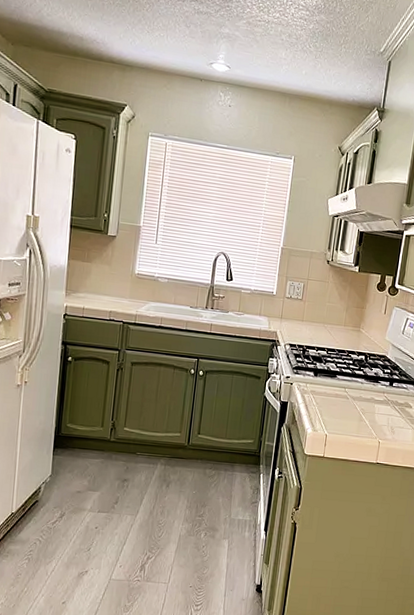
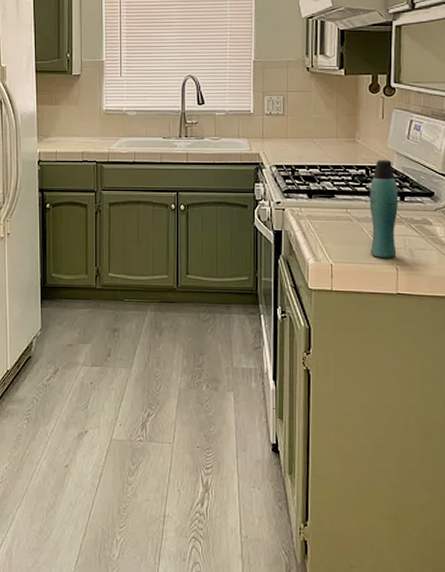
bottle: none [359,349,389,433] -> present [369,160,398,258]

